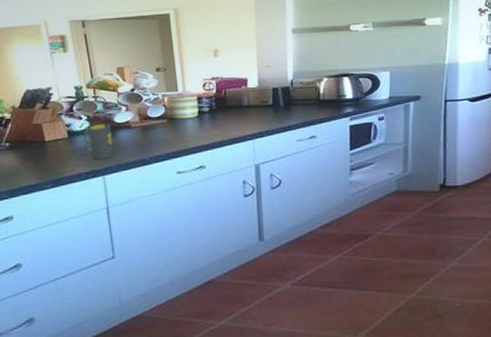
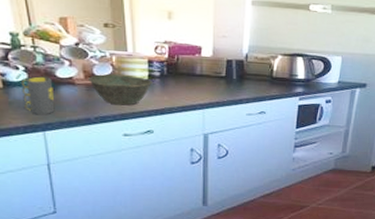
bowl: none [143,113,203,144] -> present [88,73,153,106]

